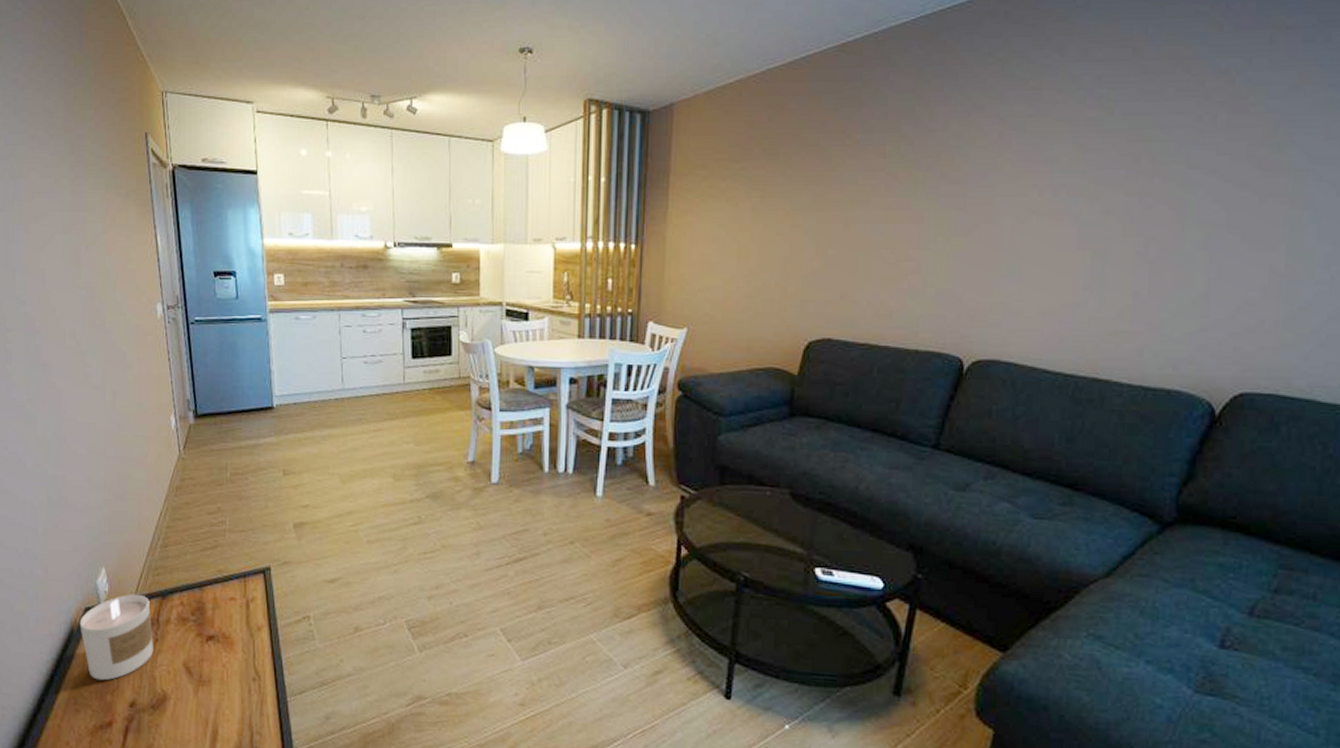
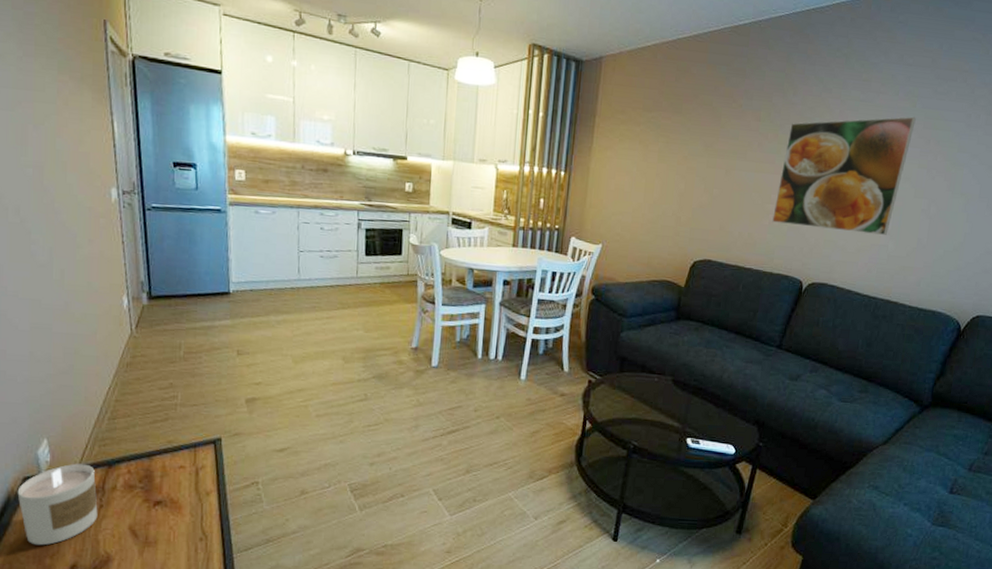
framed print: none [913,128,1115,290] -> present [772,116,916,235]

